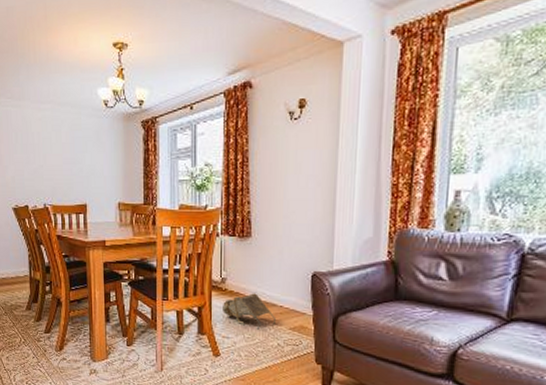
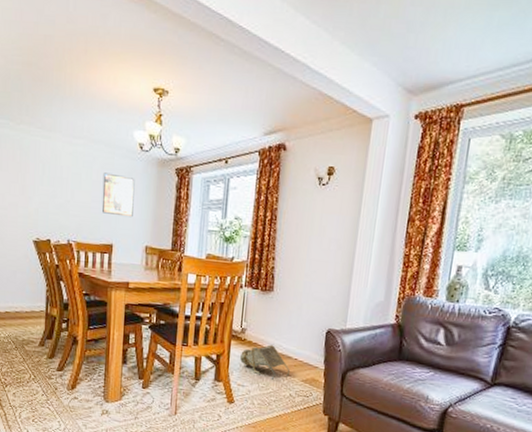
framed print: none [72,133,104,176] -> present [102,172,135,218]

